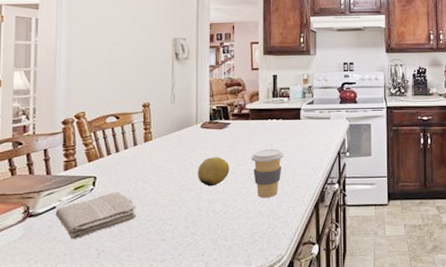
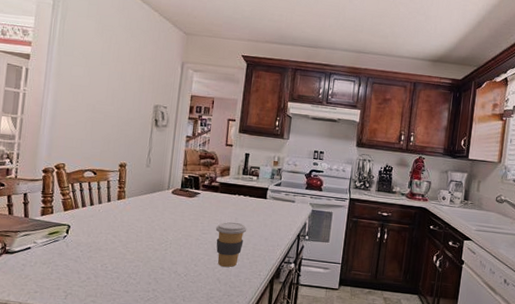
washcloth: present [55,191,136,240] -> none [29,241,105,280]
fruit: present [198,157,230,187] -> none [164,222,195,250]

